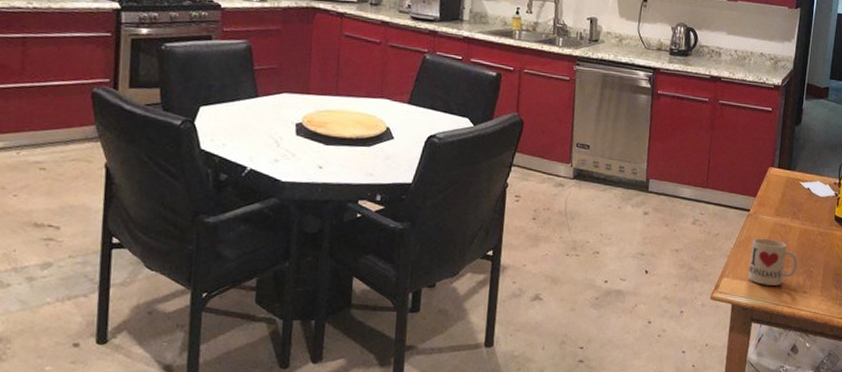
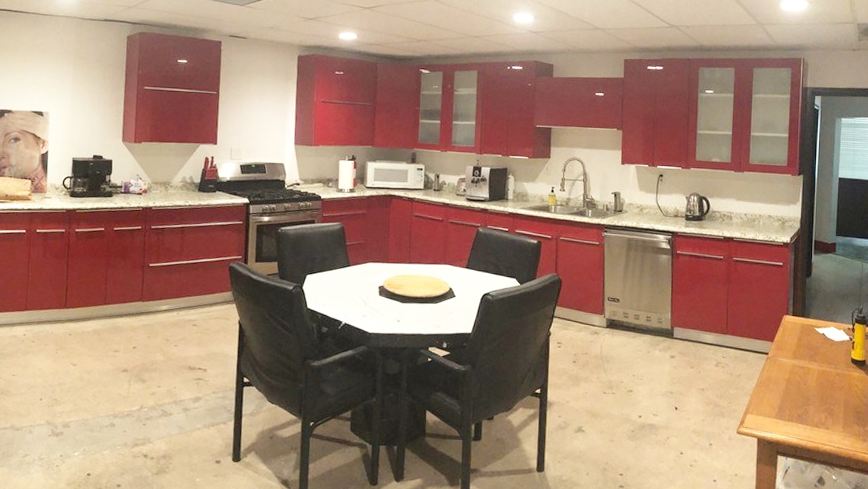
mug: present [748,238,798,286] -> none [771,378,818,422]

